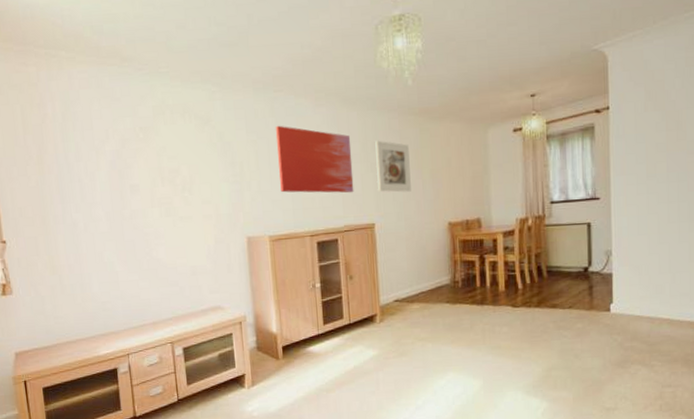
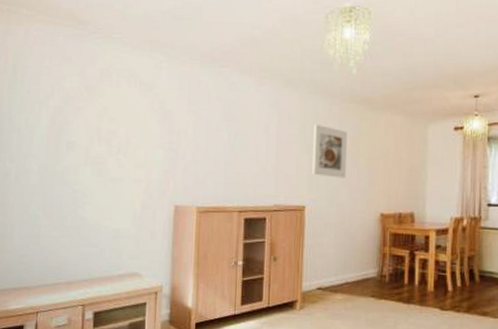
wall art: present [275,125,354,193] -> none [215,99,290,173]

